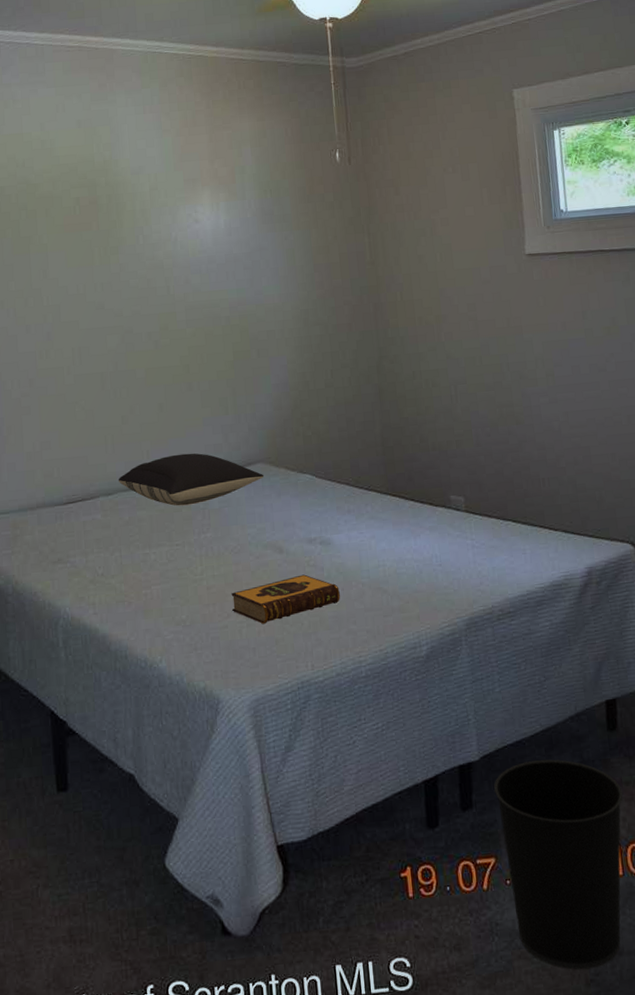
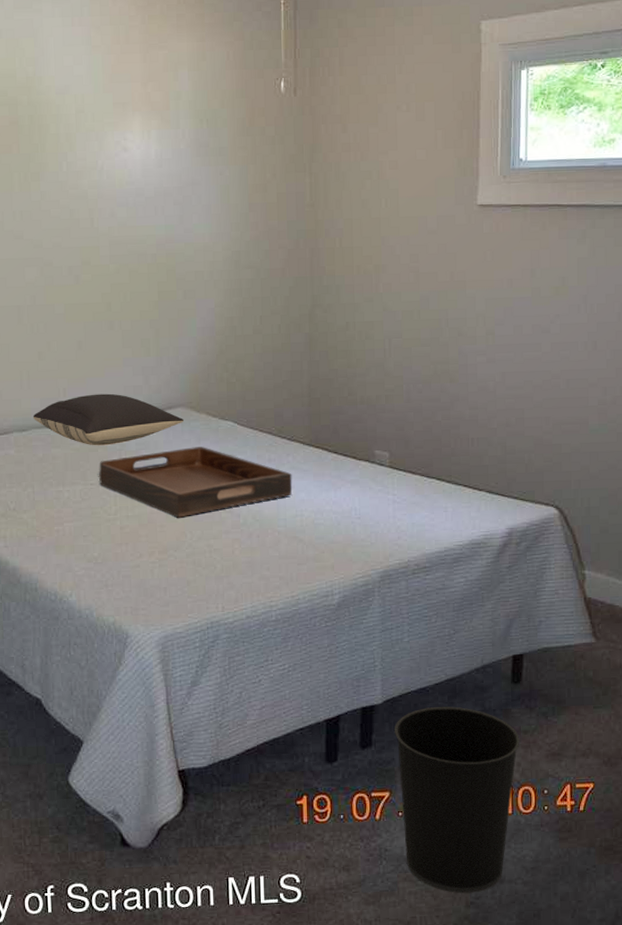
serving tray: none [183,501,373,575] -> present [99,447,293,518]
hardback book: present [231,574,340,624] -> none [145,520,255,565]

